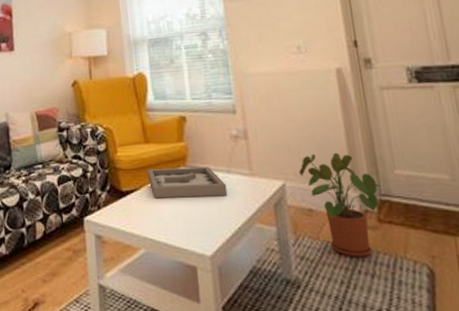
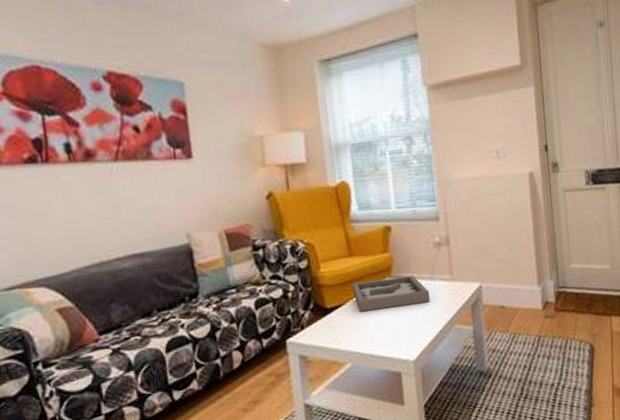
house plant: present [298,152,381,257] -> none [493,252,560,344]

